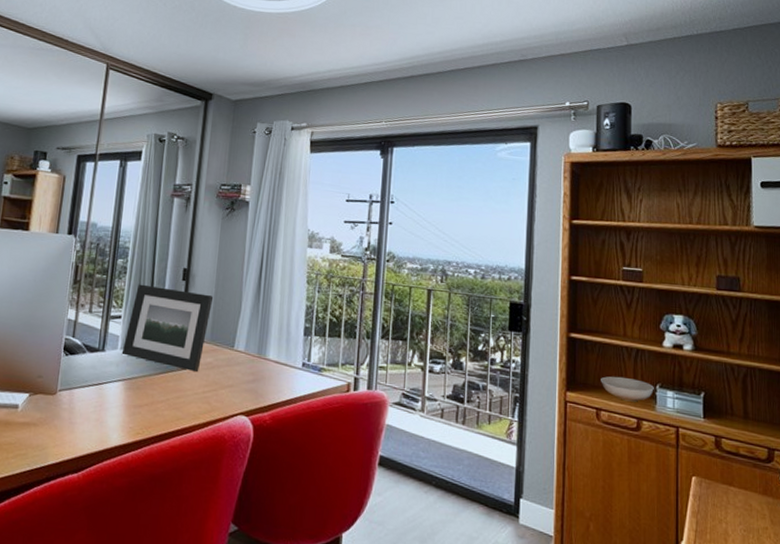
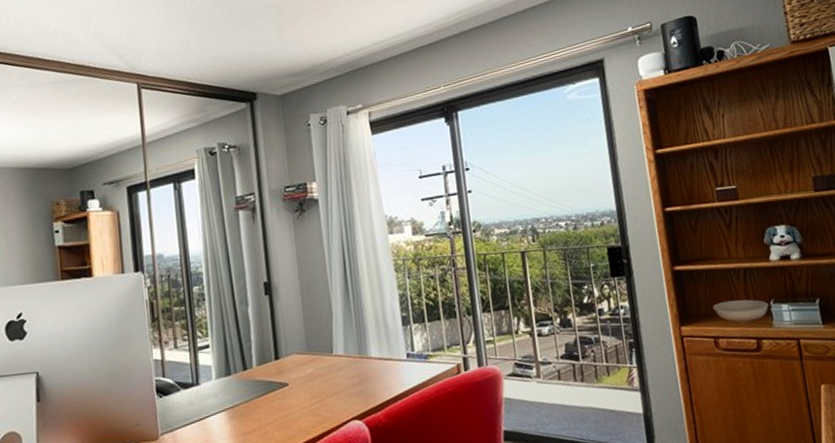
picture frame: present [121,284,214,373] -> none [217,304,302,387]

